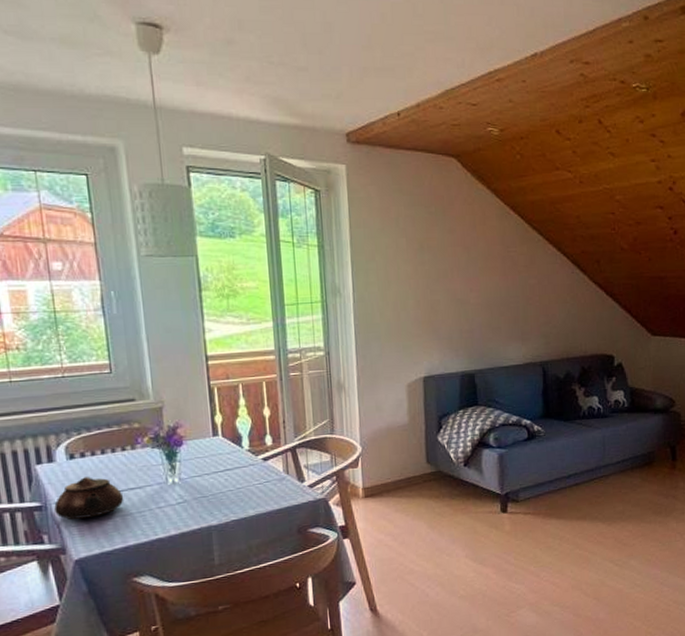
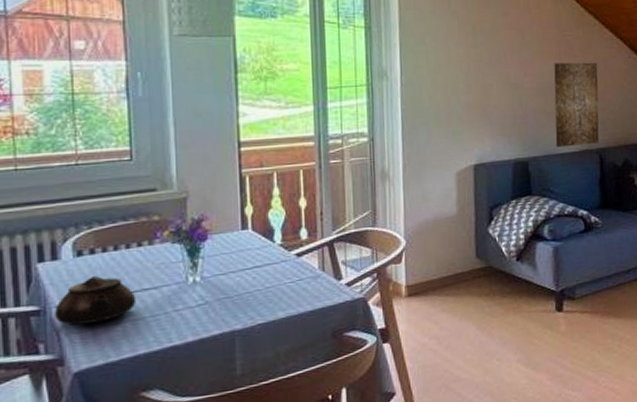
wall art: none [499,278,543,361] -> present [554,62,599,148]

